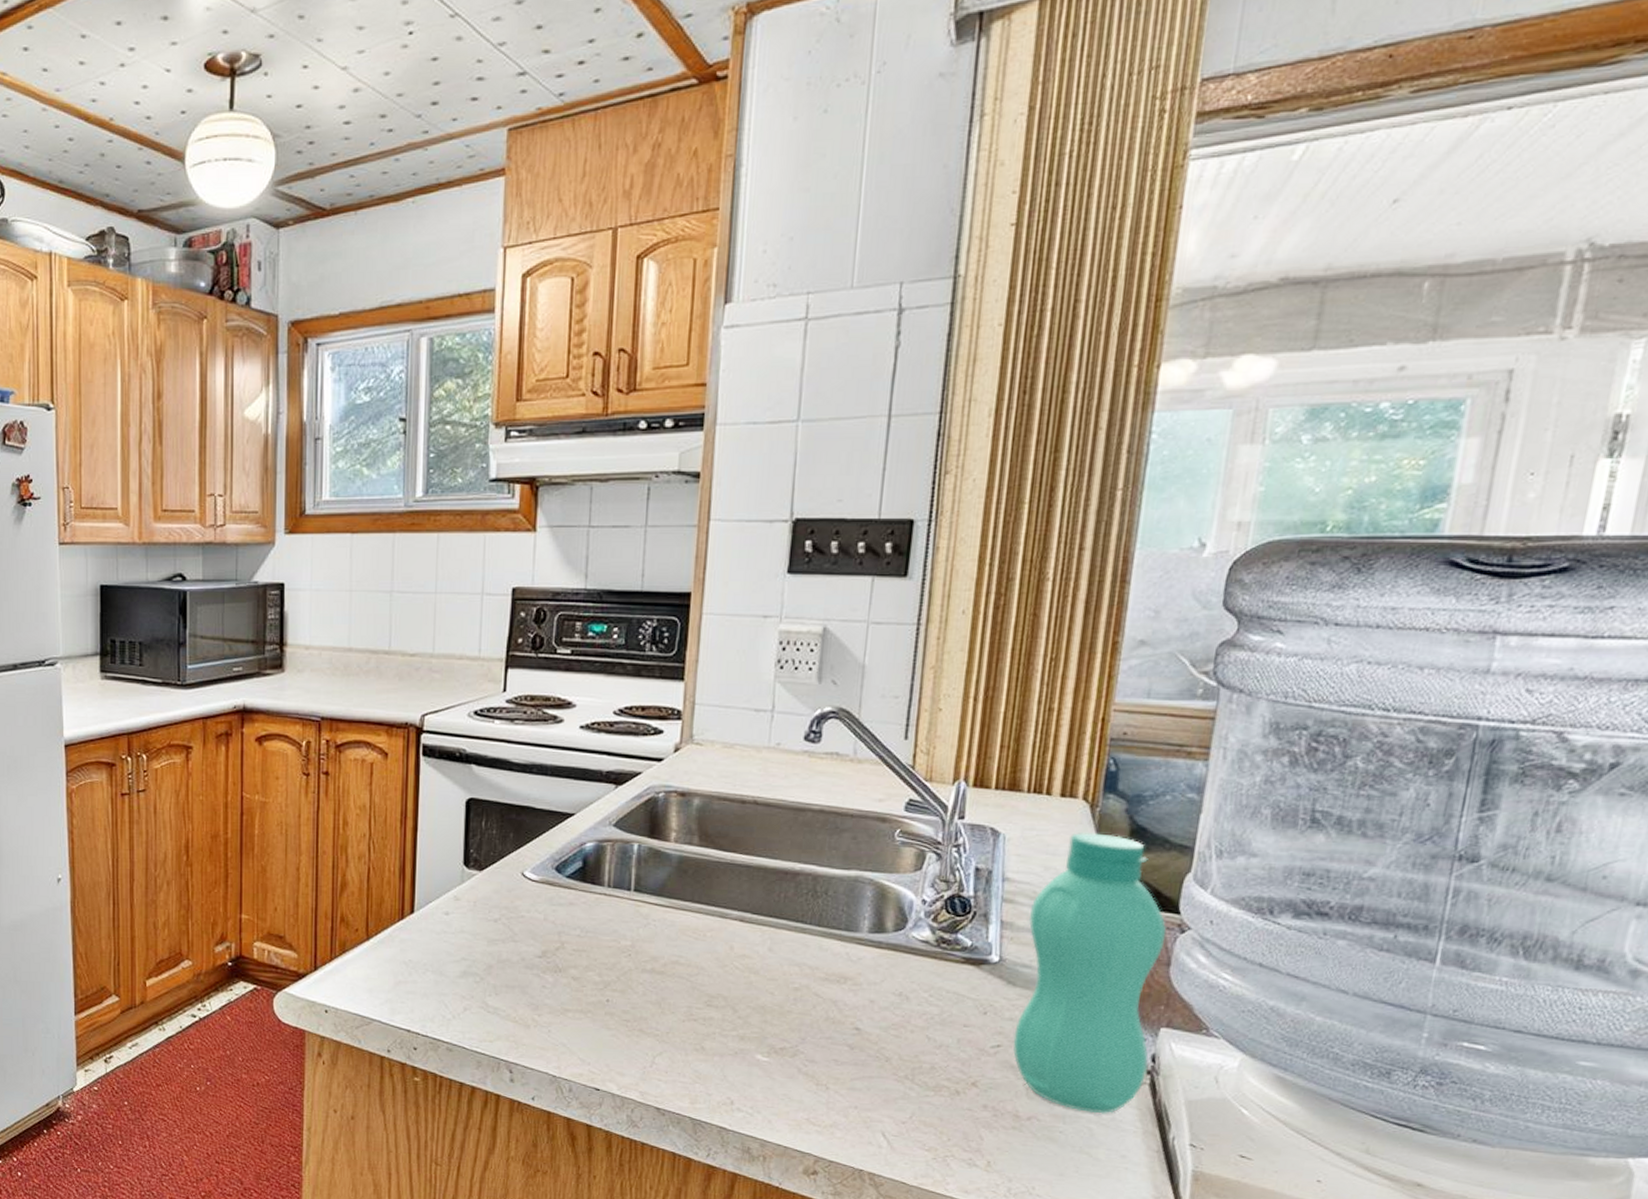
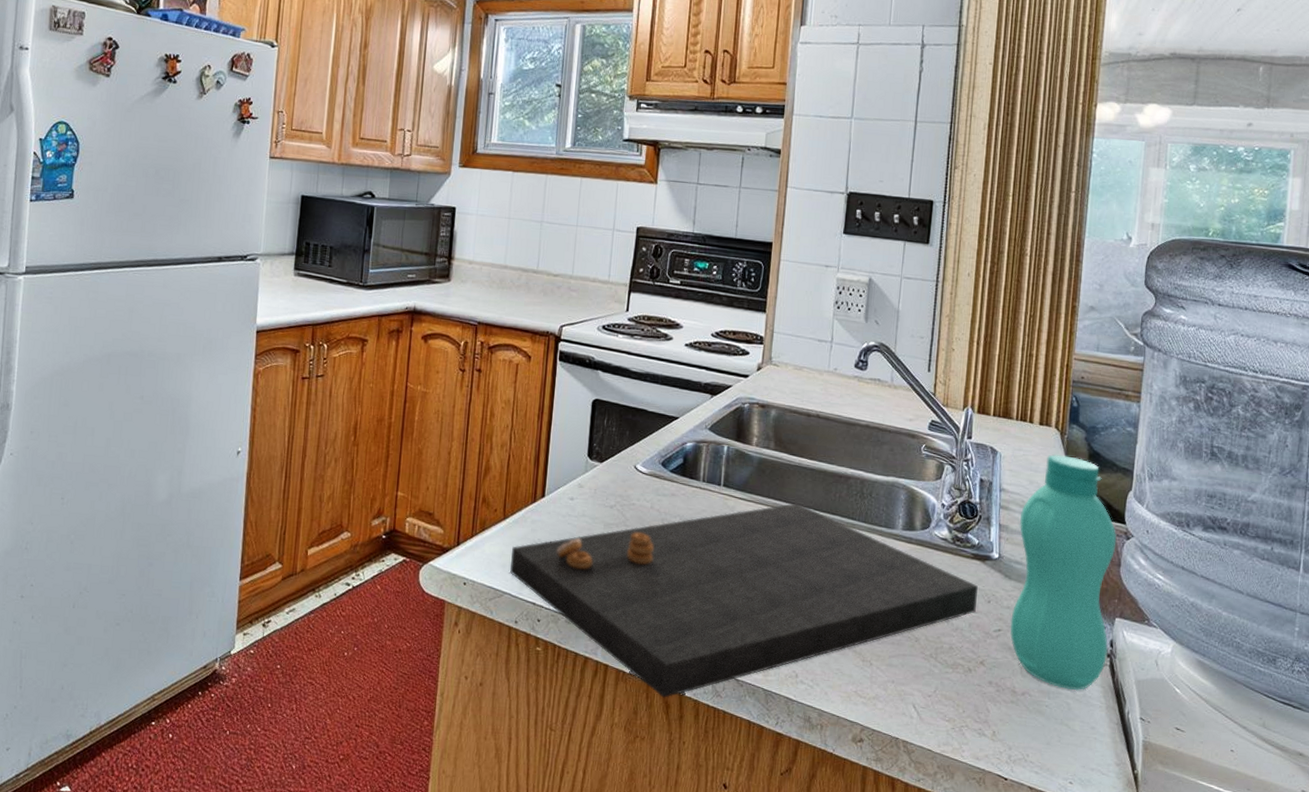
cutting board: none [378,906,970,1130] -> present [510,502,978,699]

